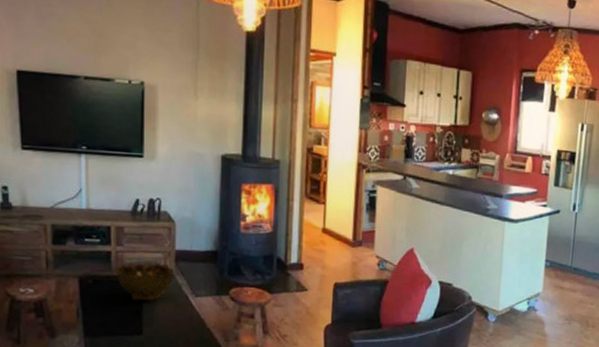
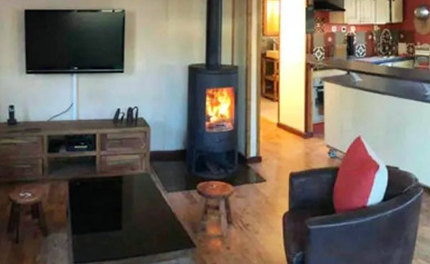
decorative bowl: present [117,262,175,301] -> none [100,164,150,199]

